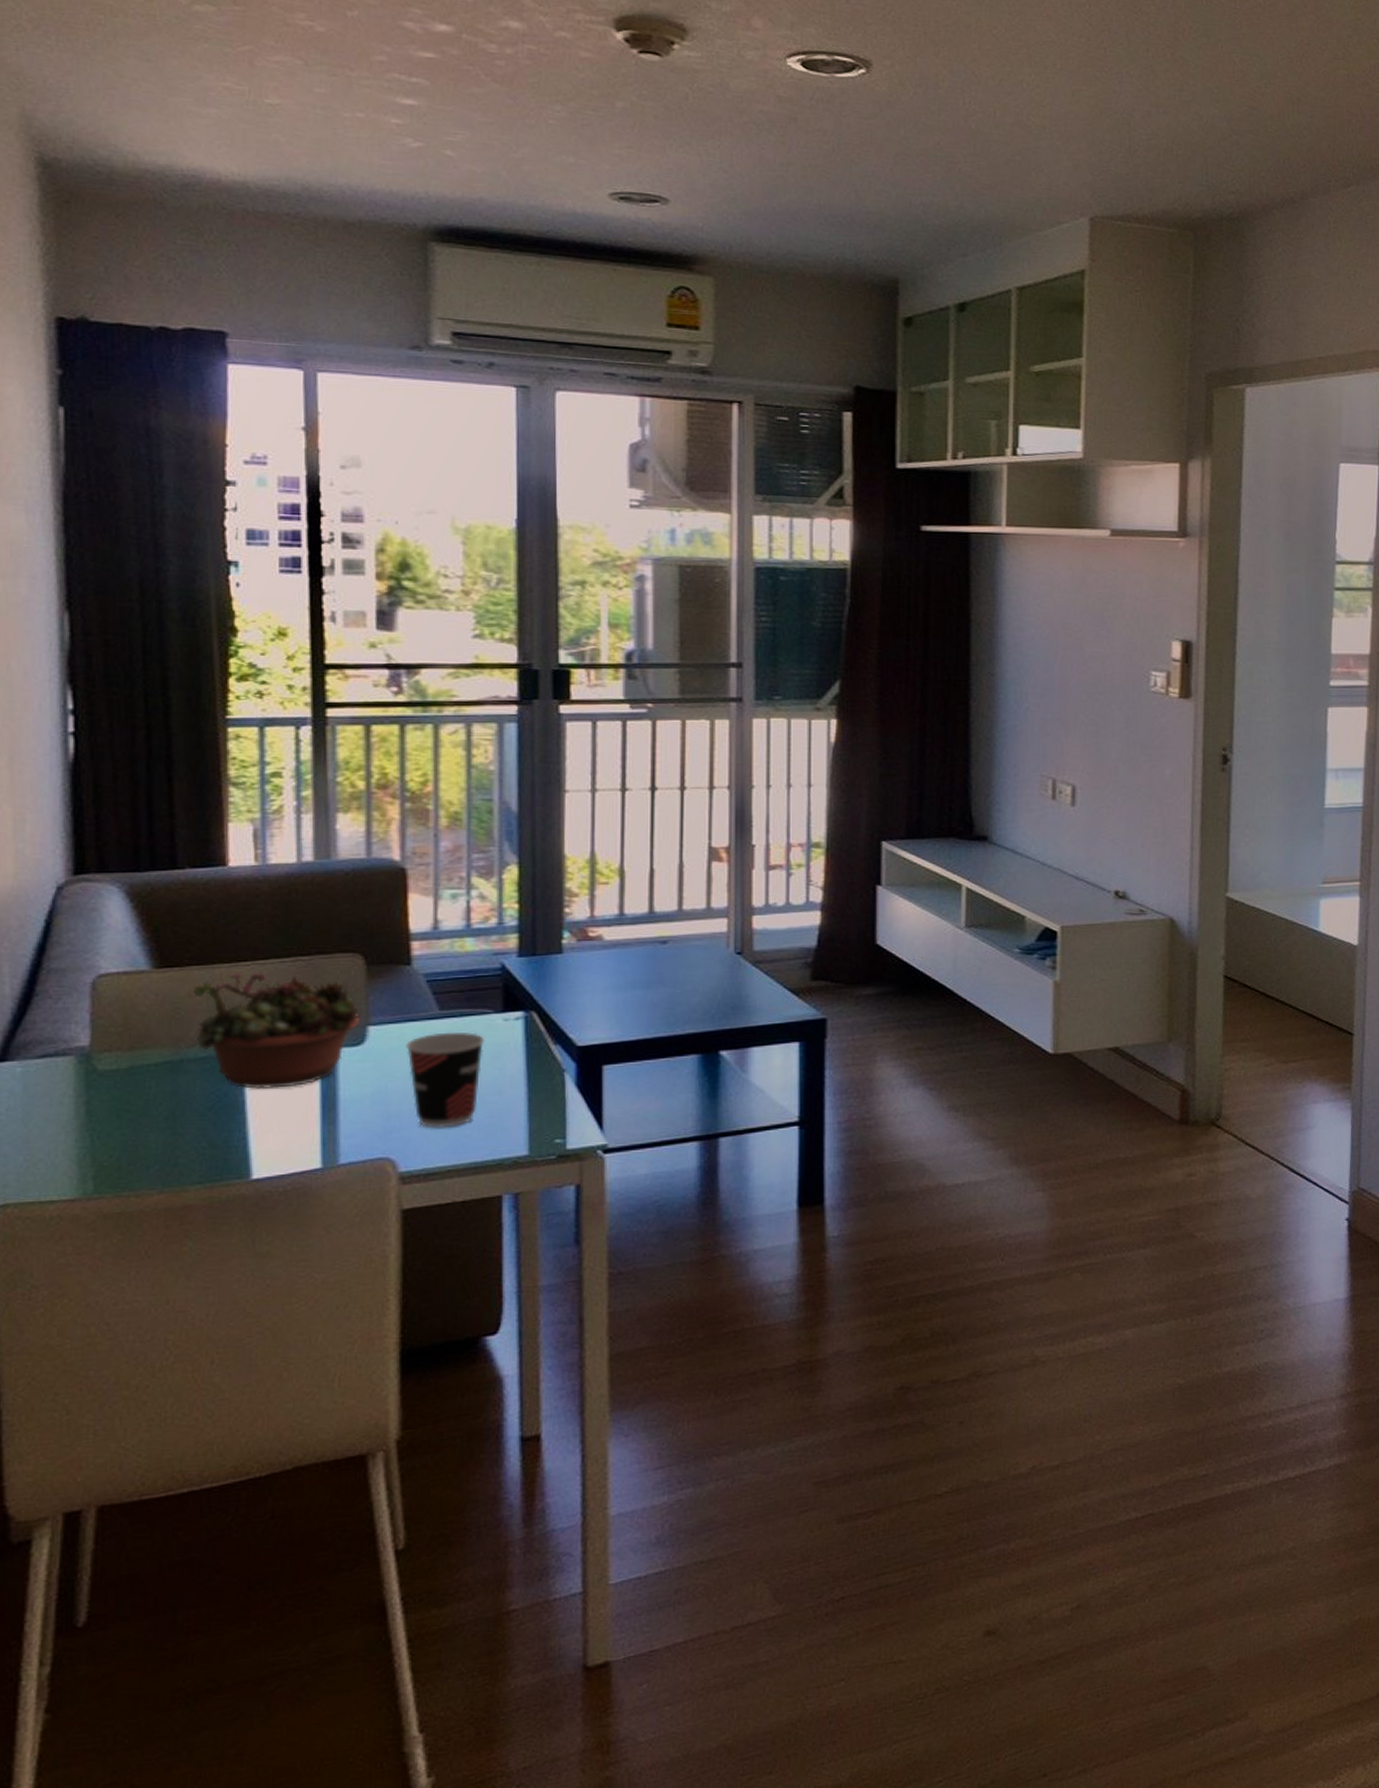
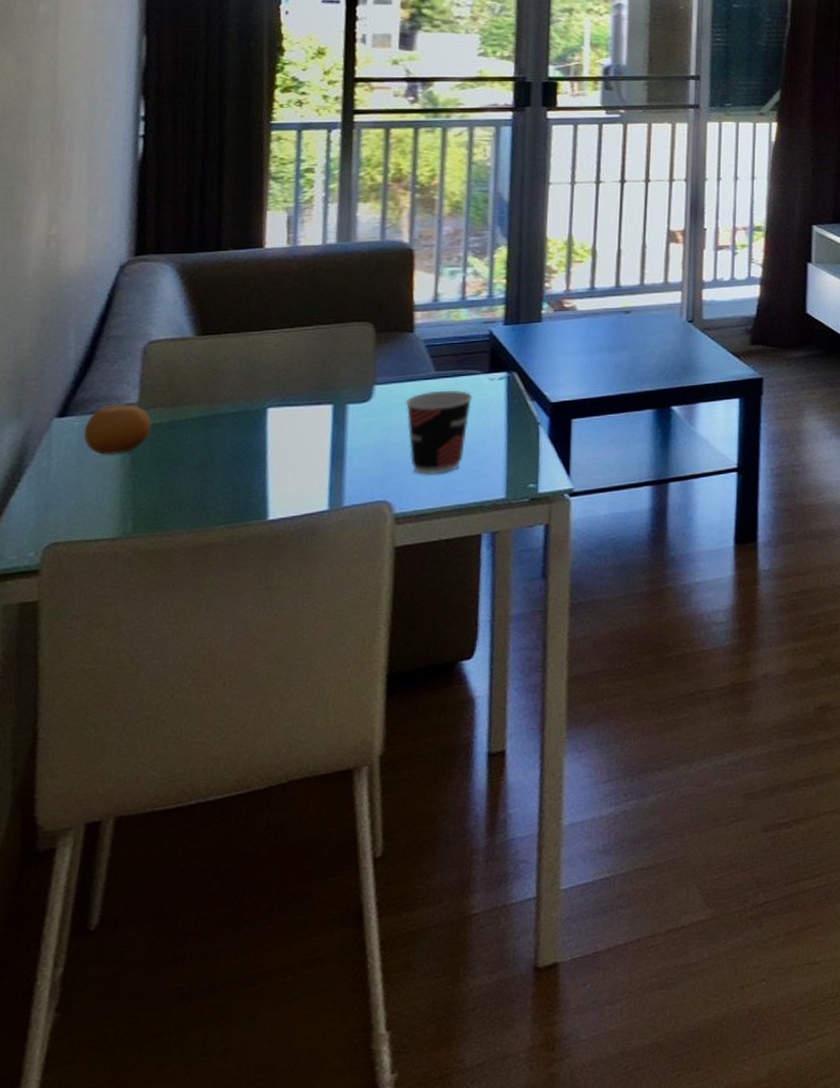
fruit: none [28,1047,107,1105] -> present [83,404,152,455]
succulent planter: present [179,971,361,1089] -> none [213,338,369,440]

